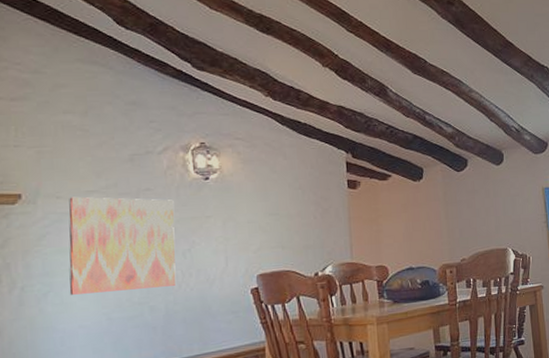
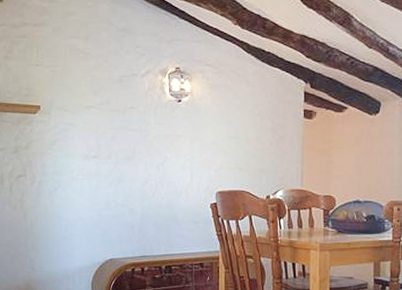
wall art: present [69,196,176,295] -> none [72,110,152,193]

